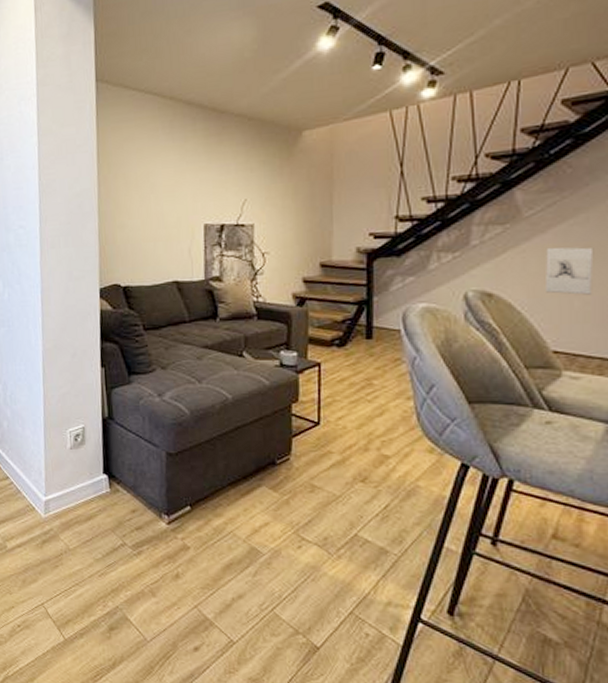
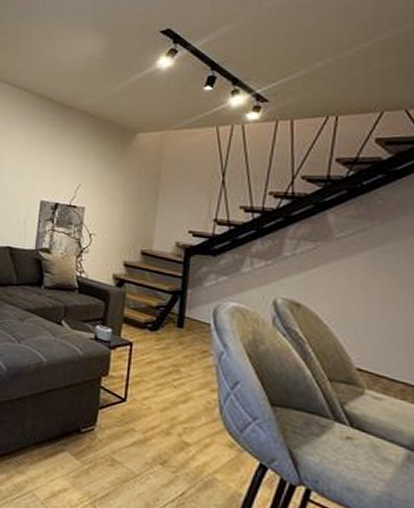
wall sculpture: present [544,247,594,295] -> none [351,269,401,320]

